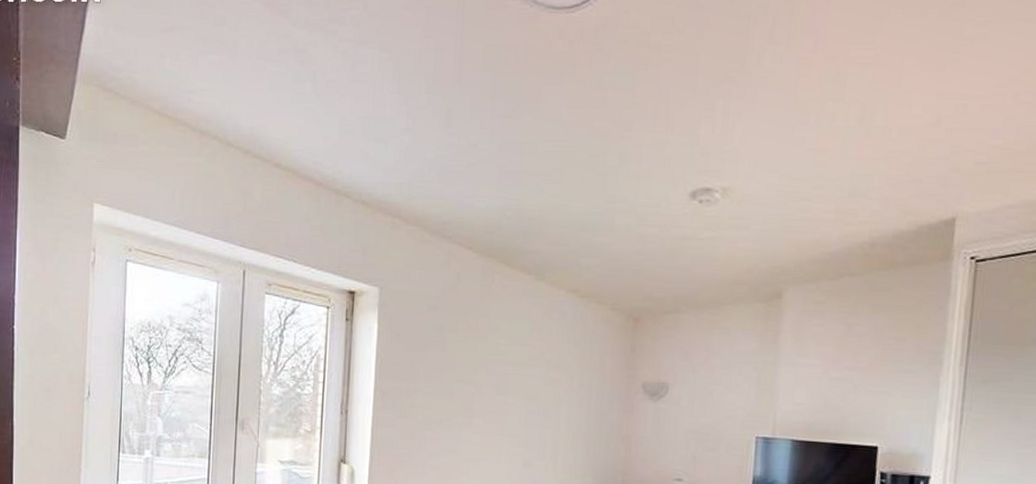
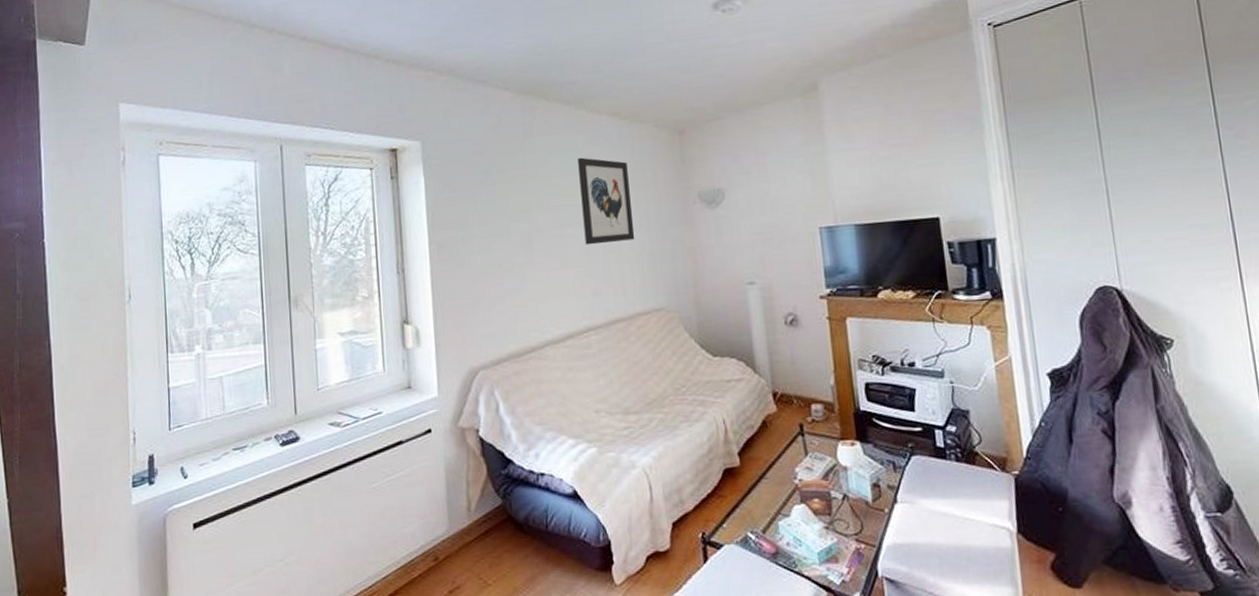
wall art: none [524,329,577,419] -> present [578,157,635,245]

